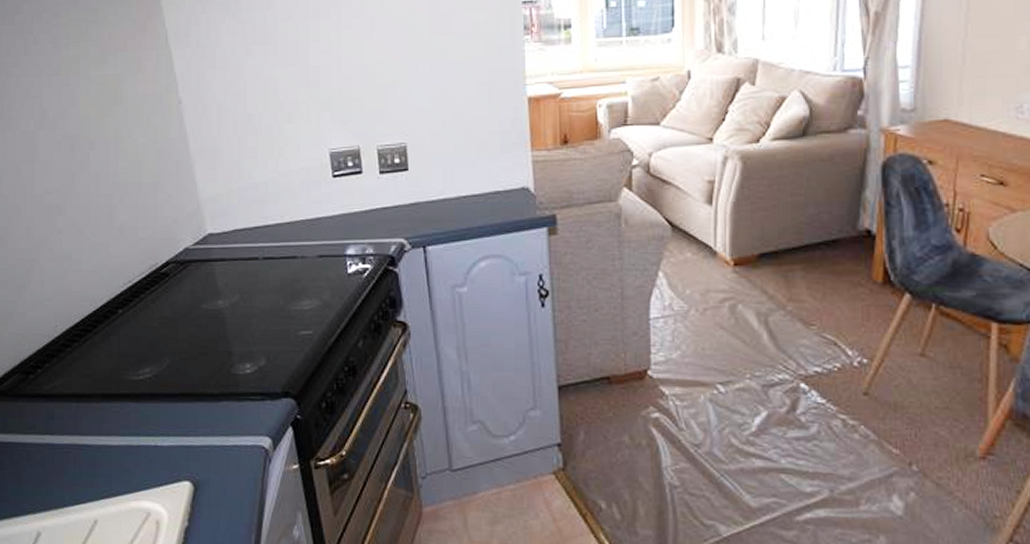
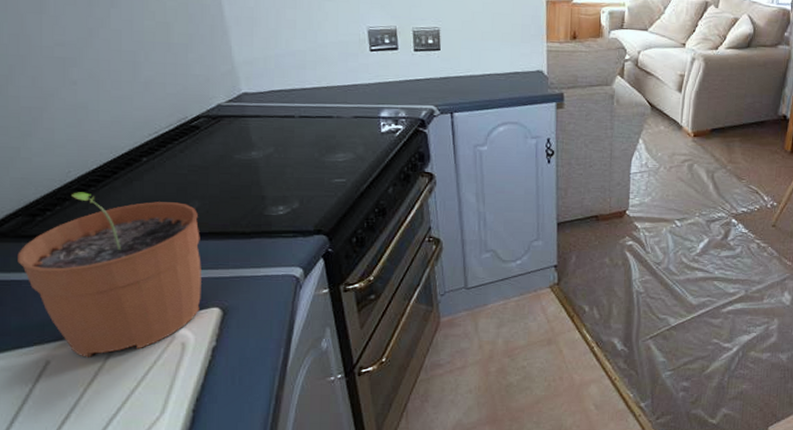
plant pot: none [14,348,173,531] -> present [17,192,201,357]

